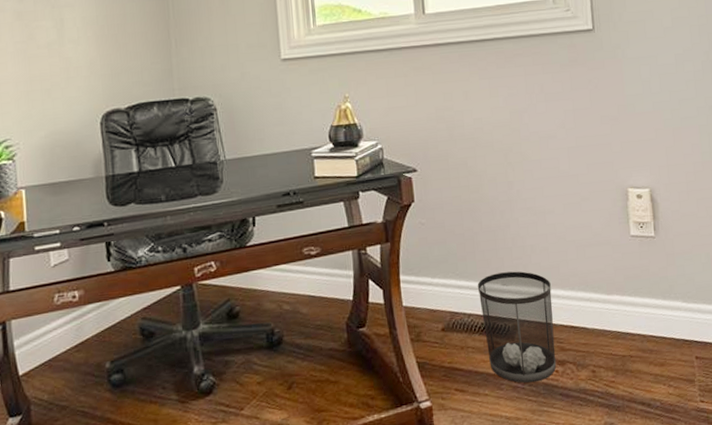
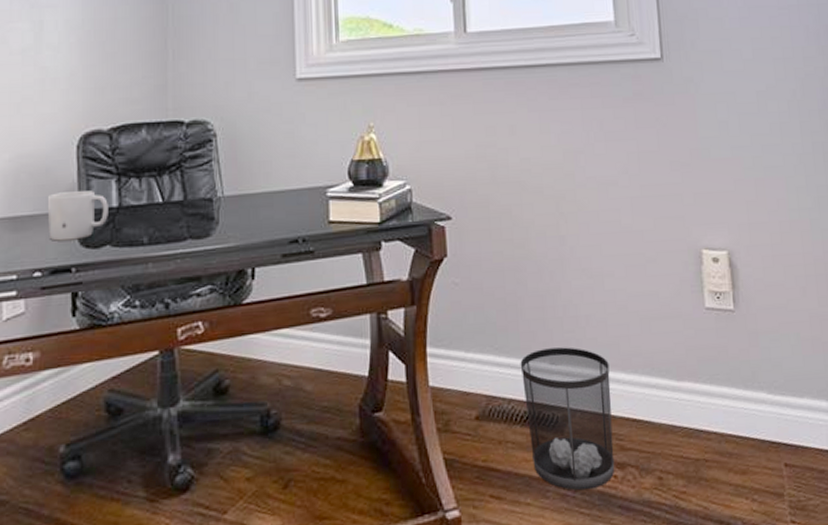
mug: none [79,159,131,202] -> present [47,190,108,241]

